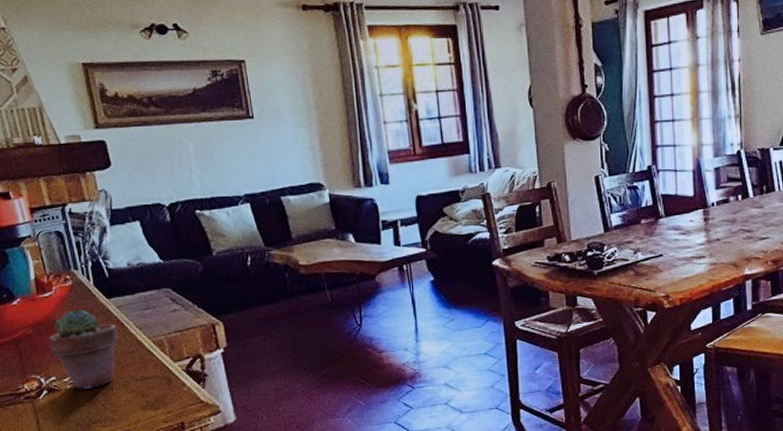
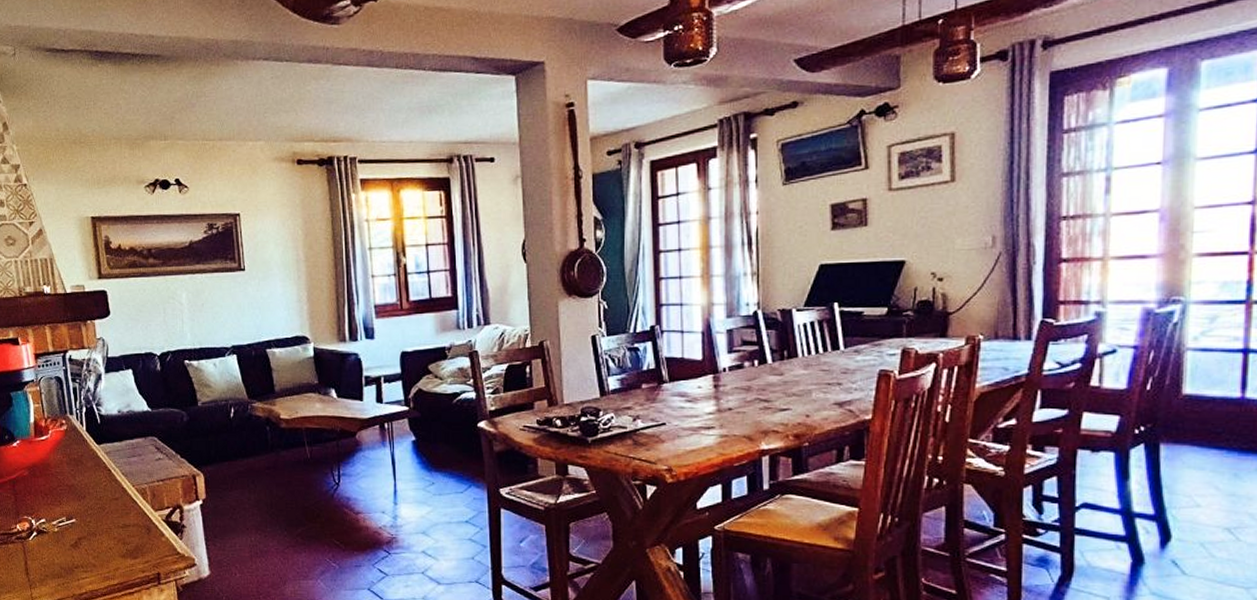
potted succulent: present [48,309,118,389] -> none [41,454,104,533]

